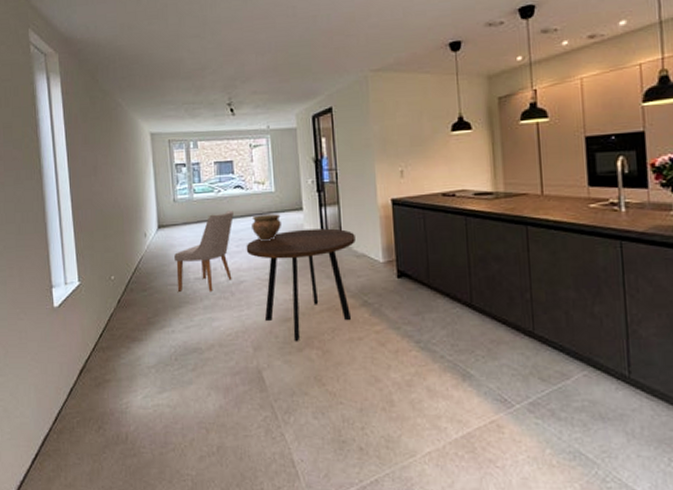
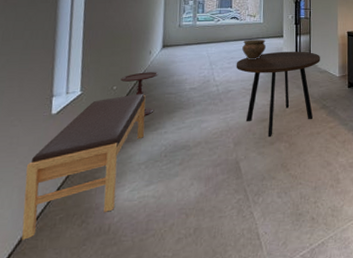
bench: none [38,284,150,441] -> present [21,93,146,240]
side table: none [117,258,158,312] -> present [121,72,159,117]
chair: present [174,210,234,292] -> none [173,35,228,100]

